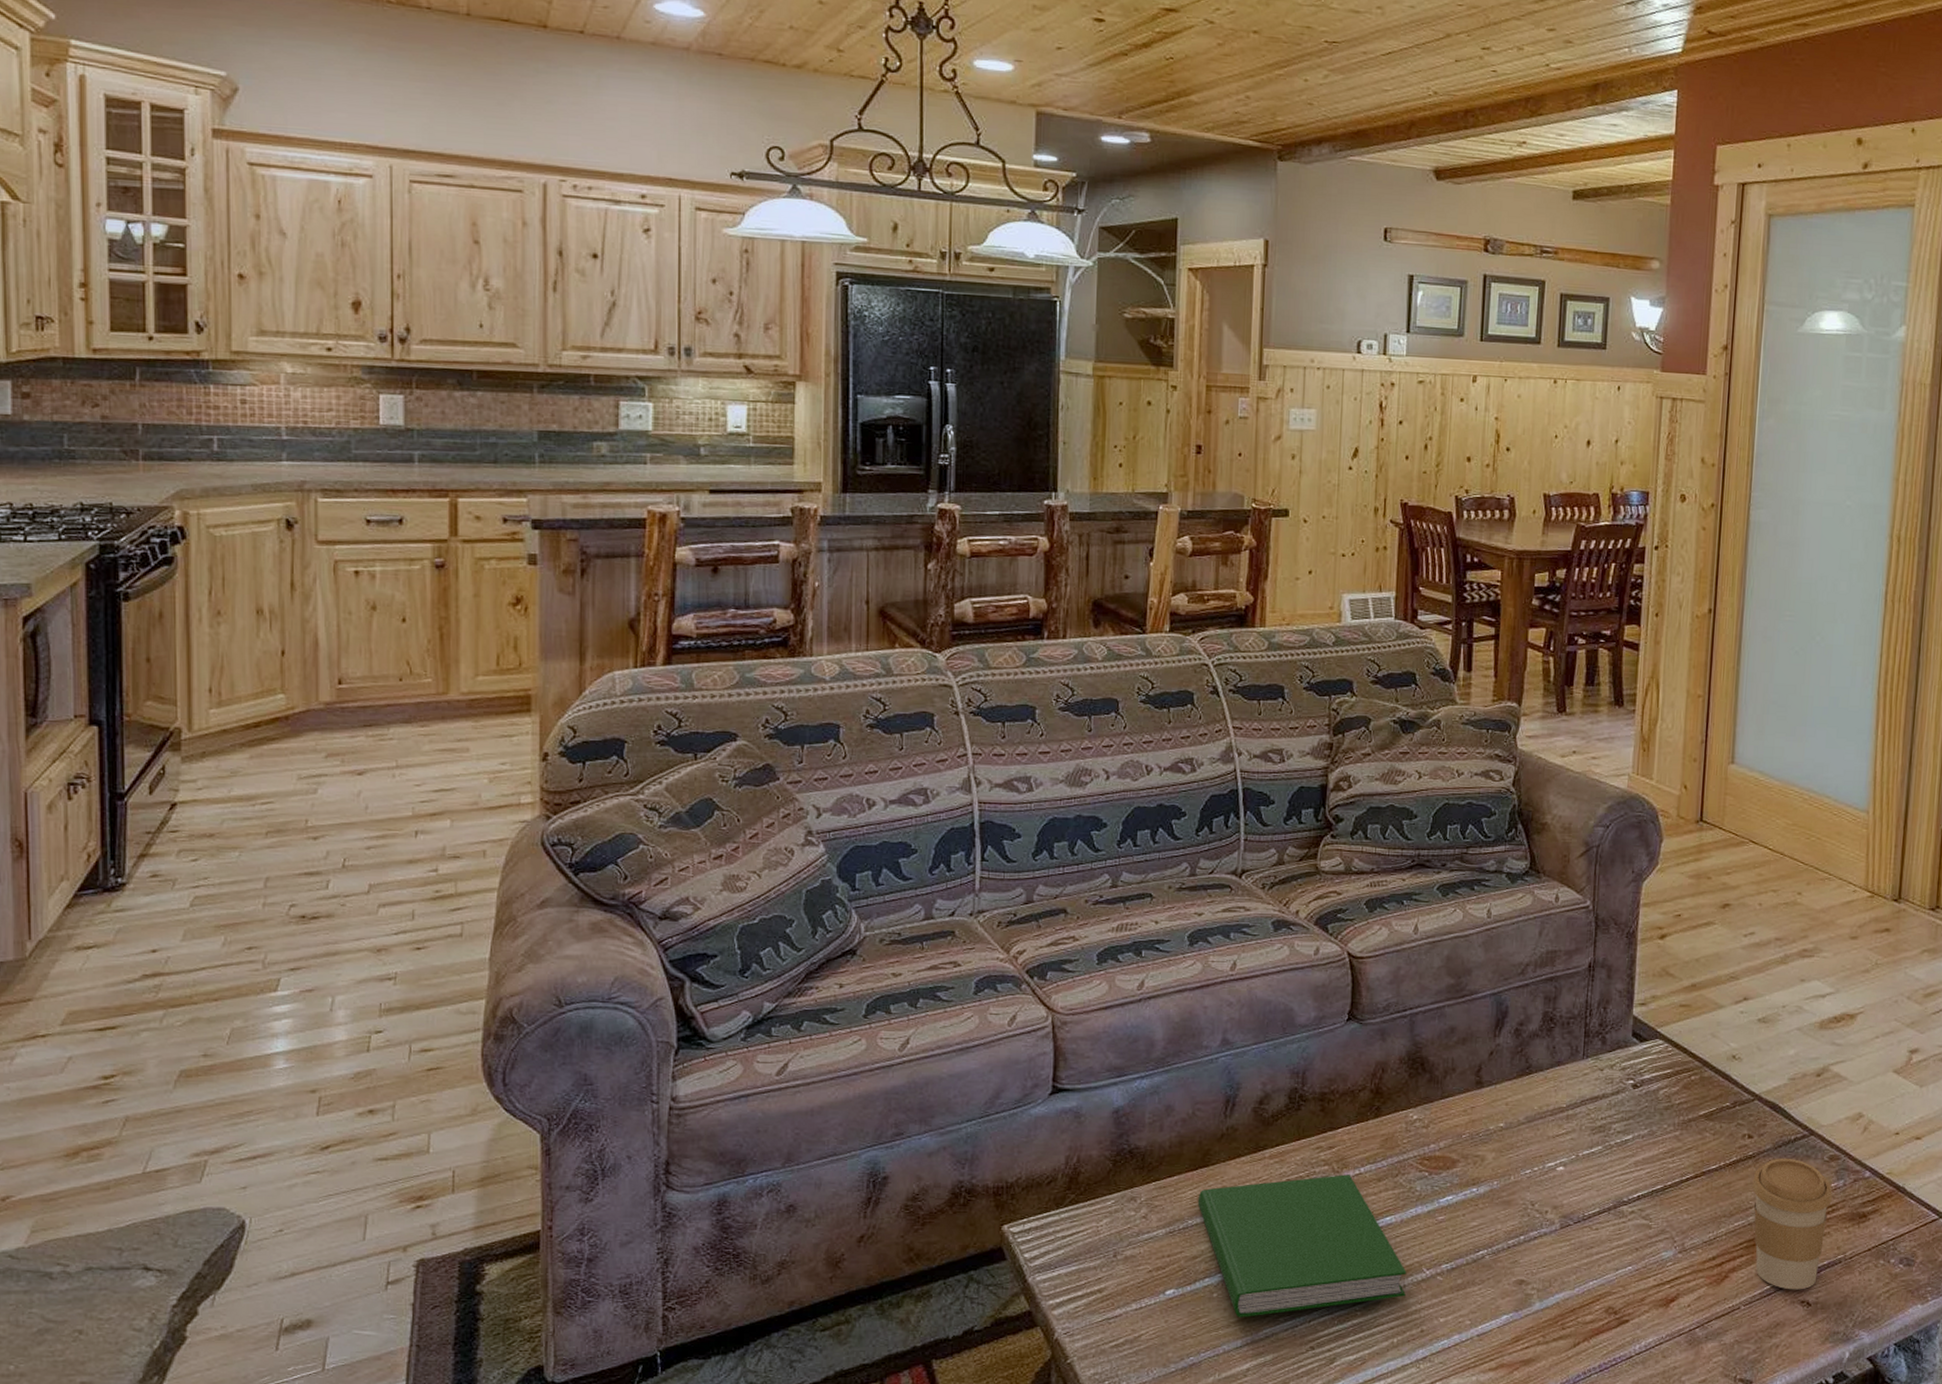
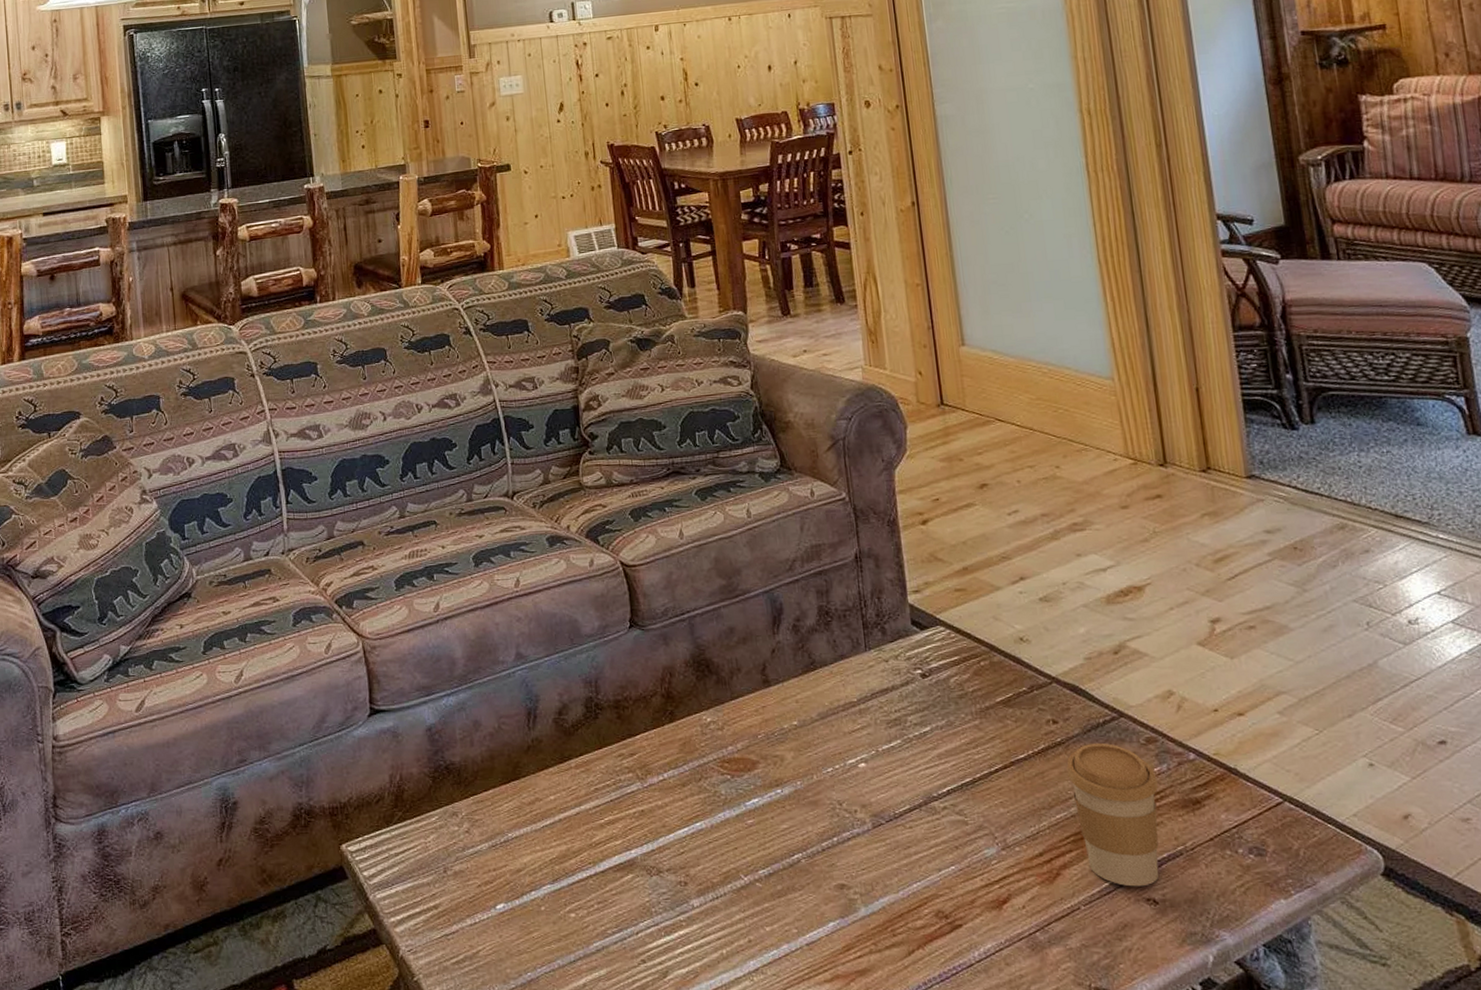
hardcover book: present [1197,1174,1407,1317] -> none [514,781,727,931]

